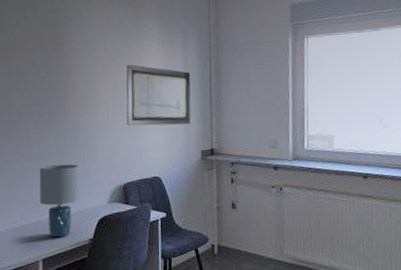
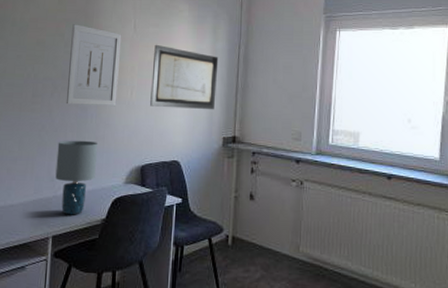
wall art: none [43,50,94,130] -> present [66,24,122,107]

